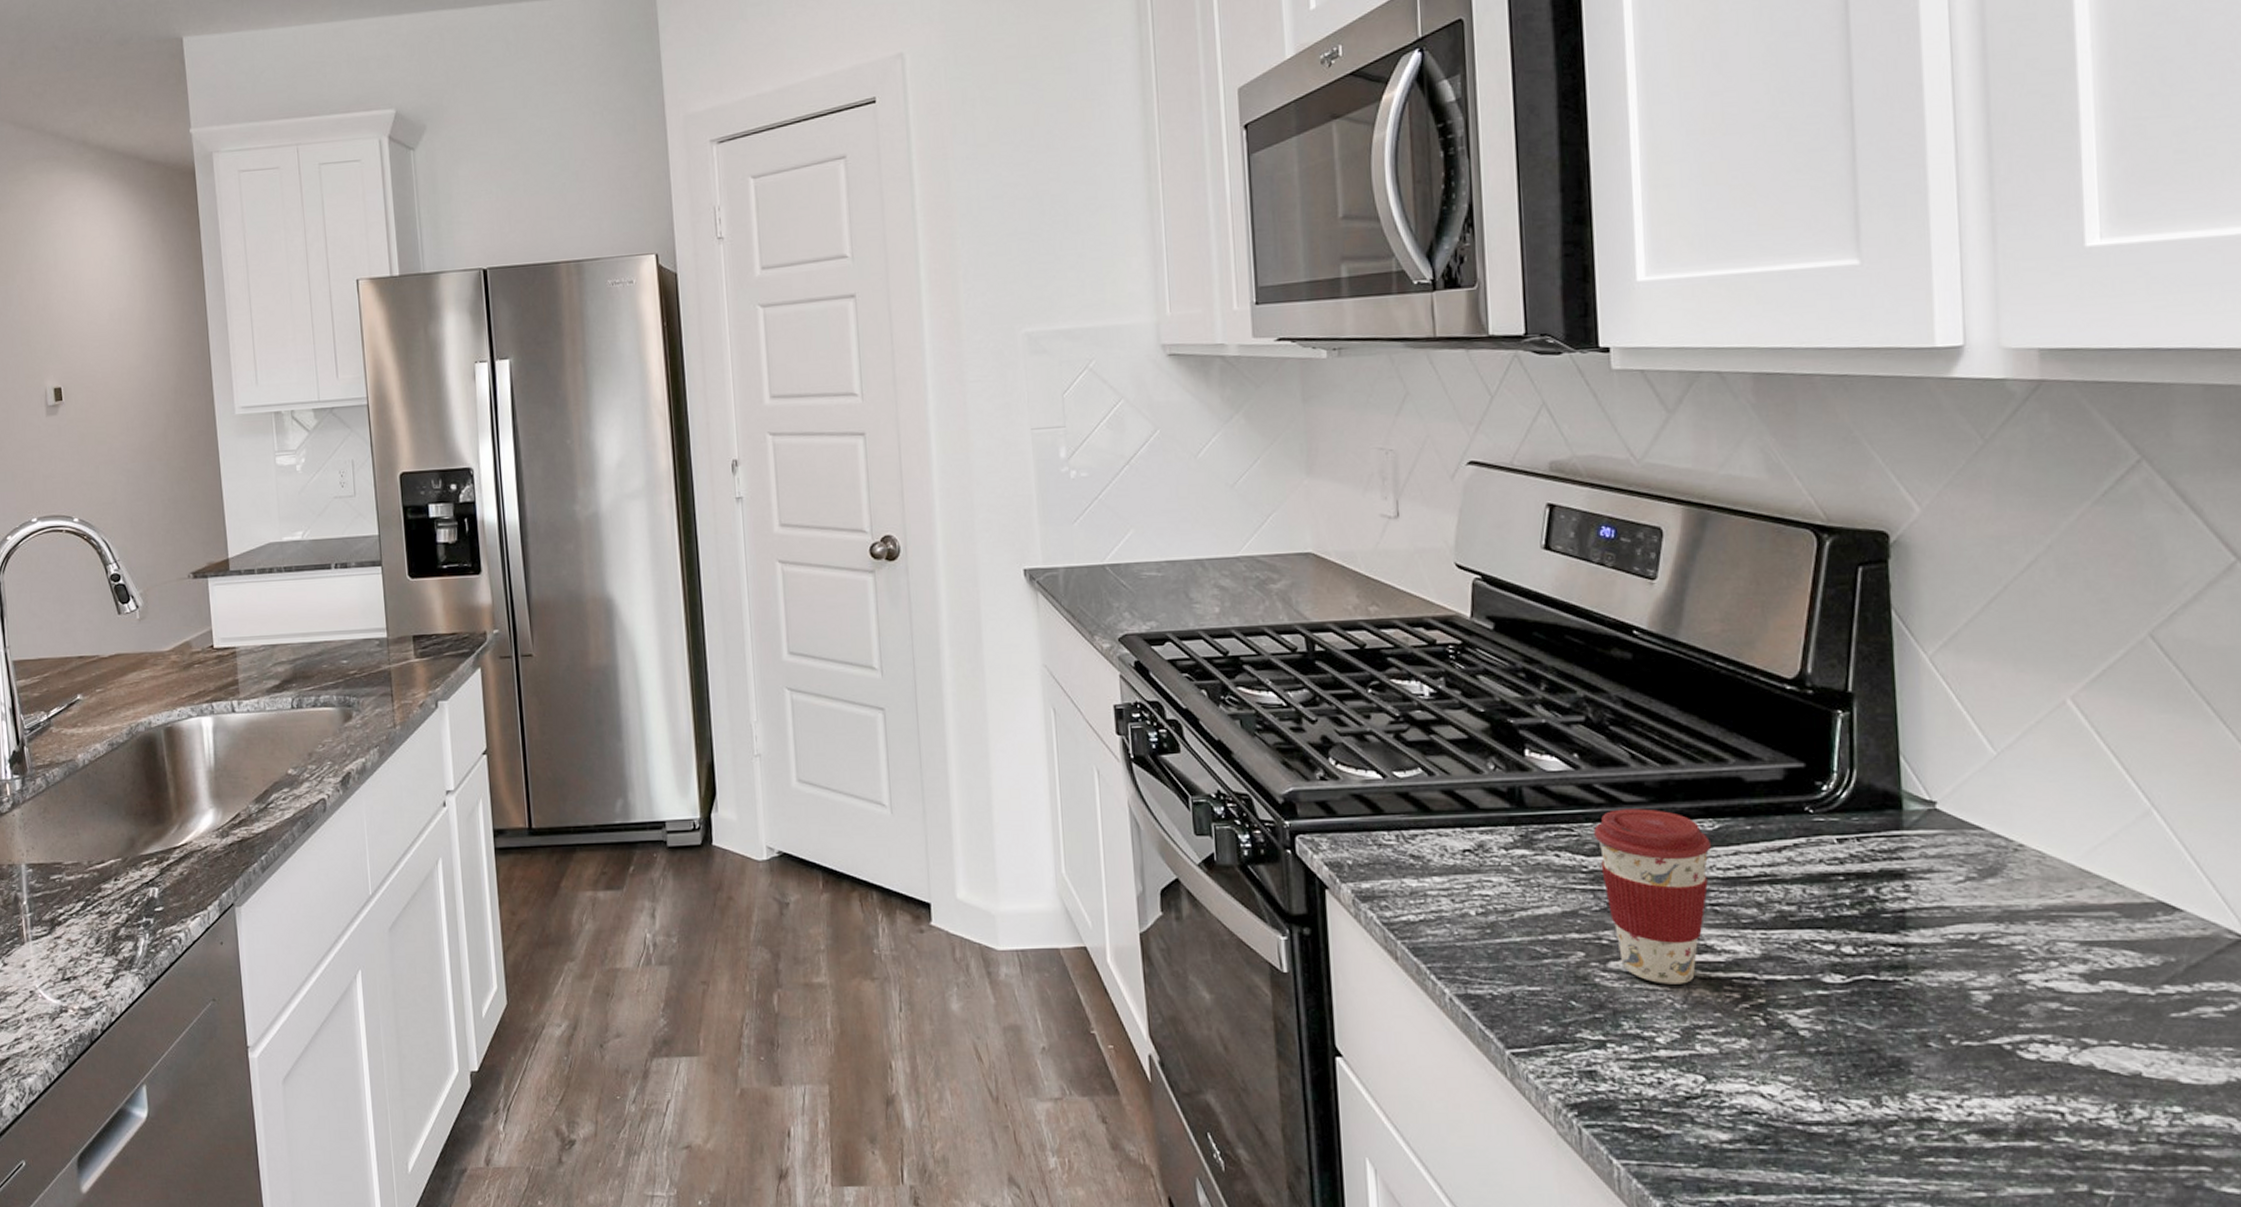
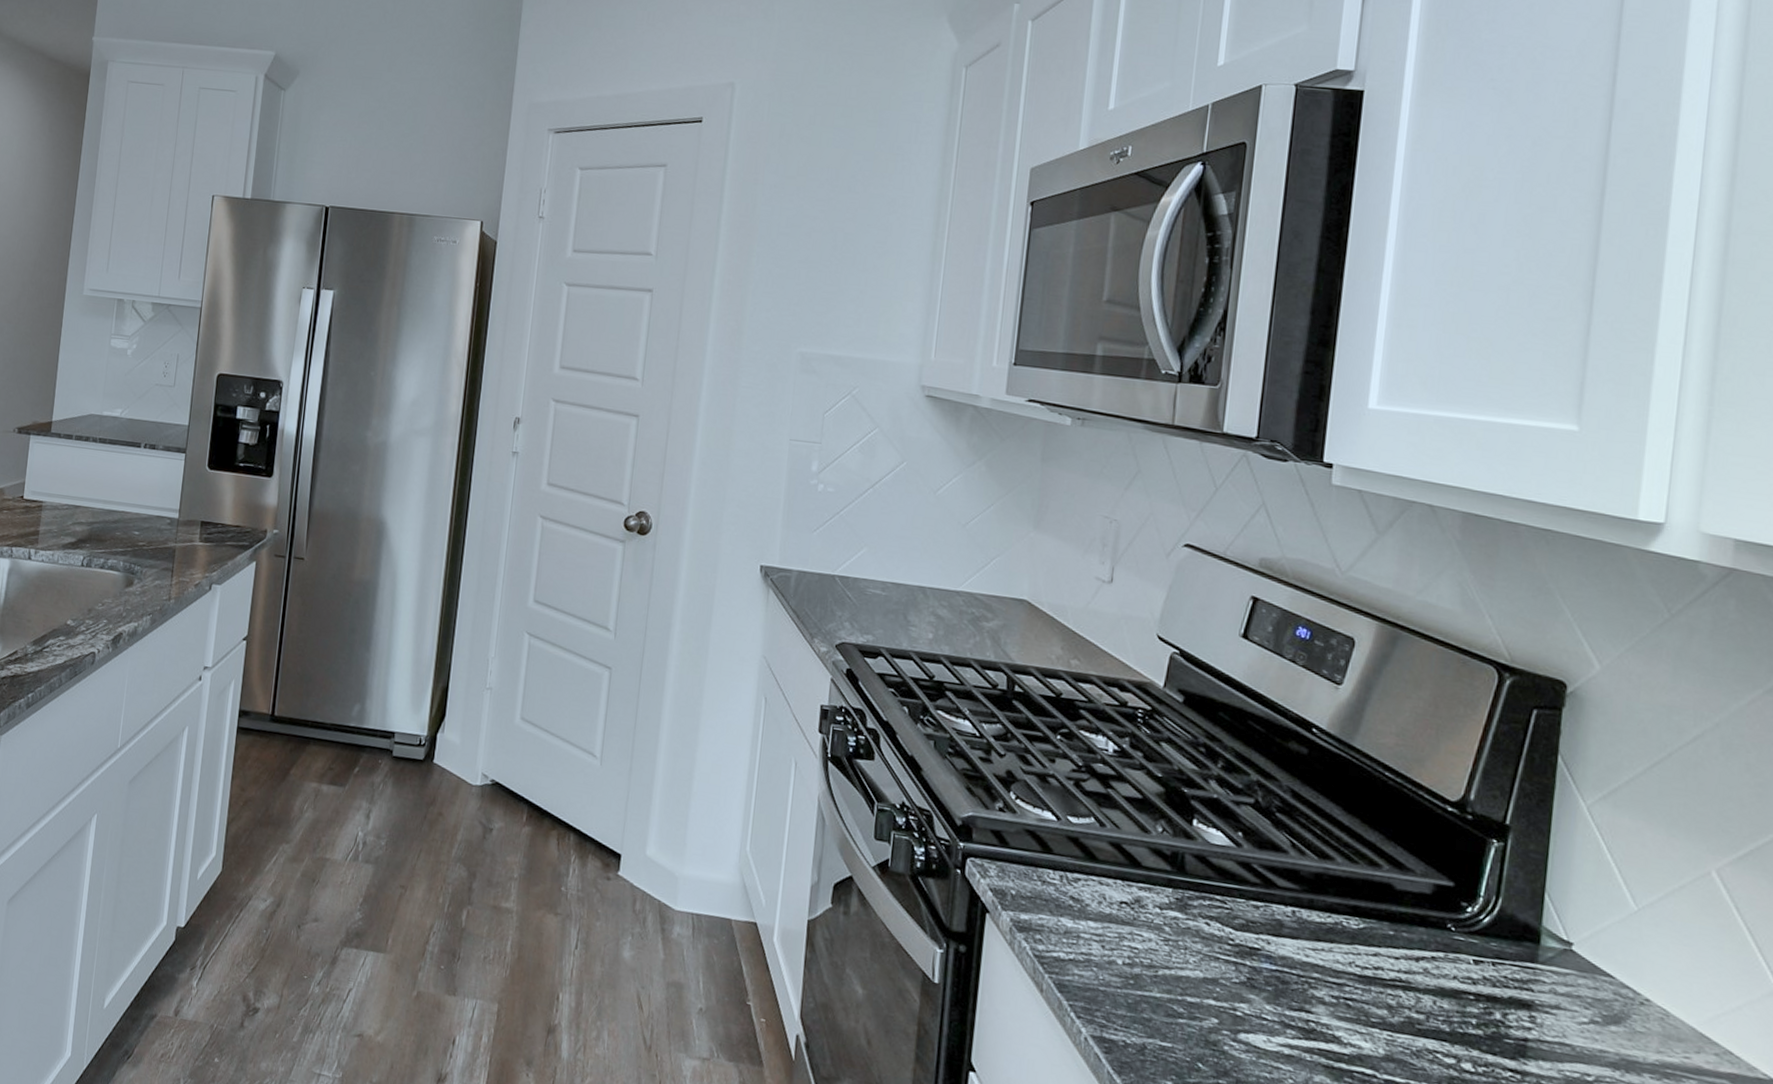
coffee cup: present [1594,808,1712,984] -> none [1245,891,1355,1068]

